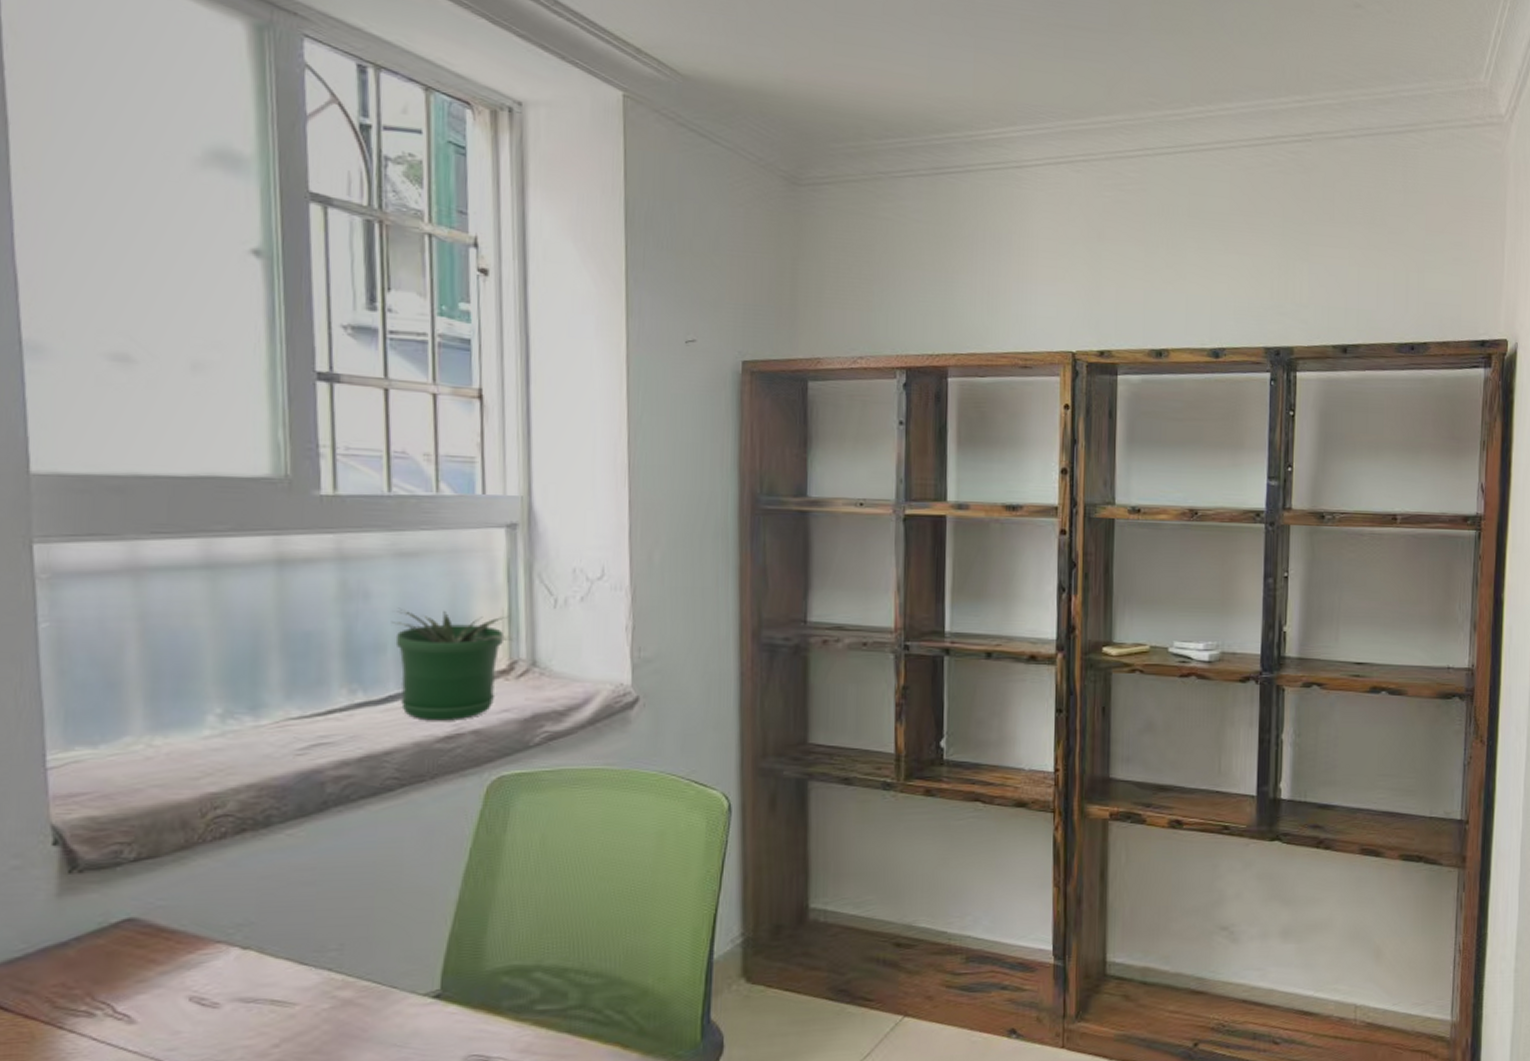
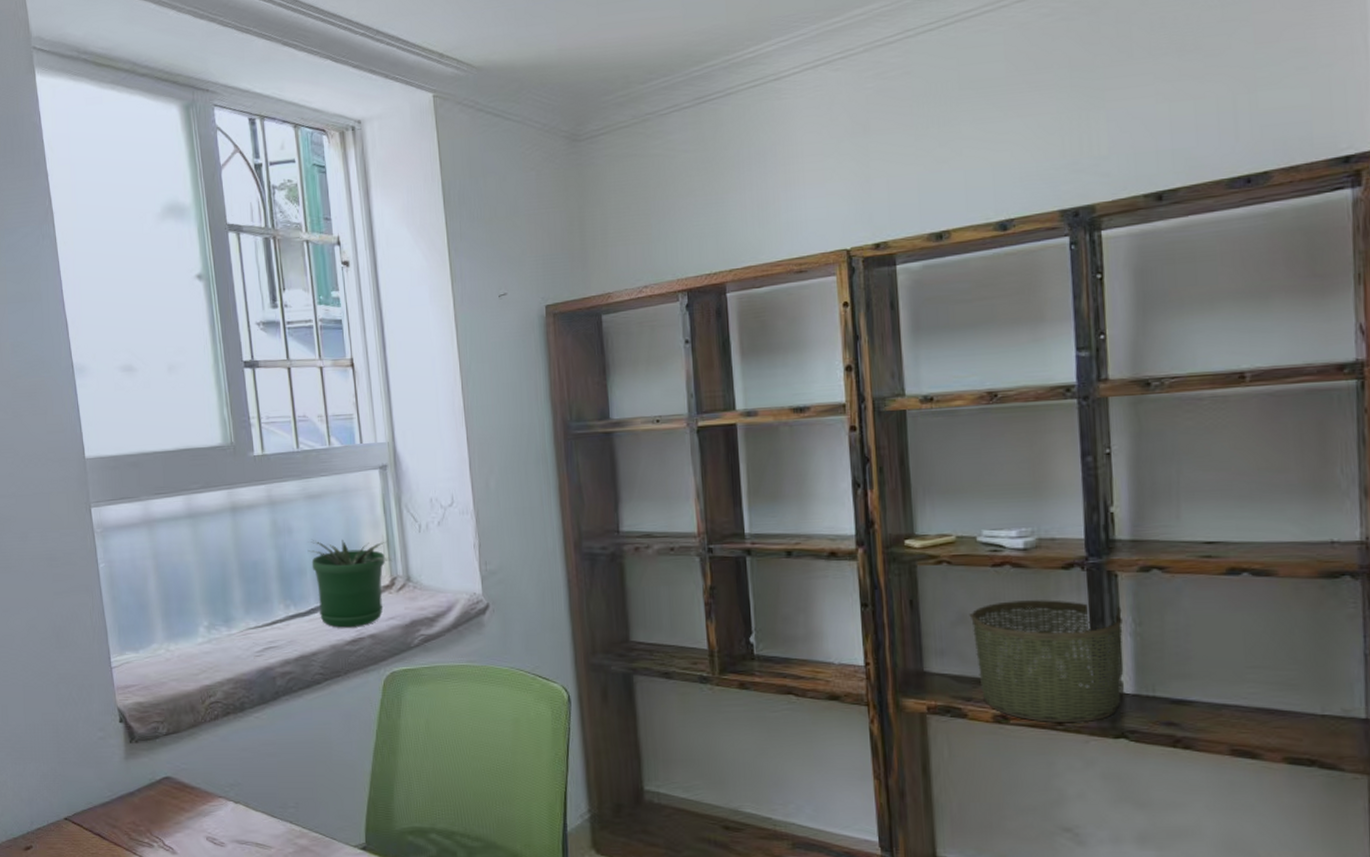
basket: none [1156,711,1285,828] -> present [969,600,1123,723]

